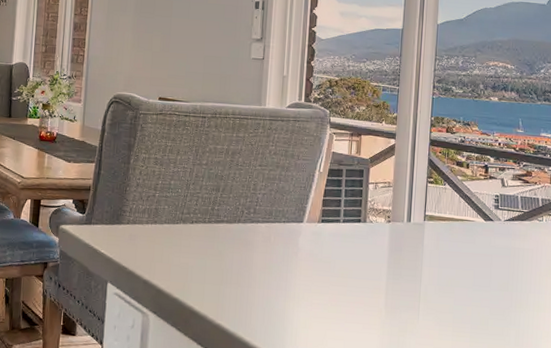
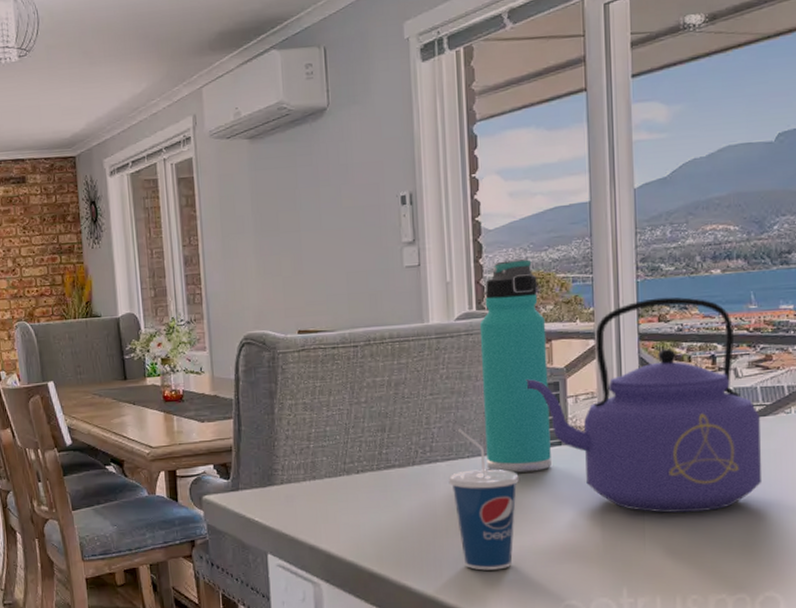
cup: none [266,197,323,321] -> present [448,428,519,571]
thermos bottle: none [298,65,358,242] -> present [479,259,551,473]
kettle: none [337,113,518,294] -> present [526,297,763,513]

